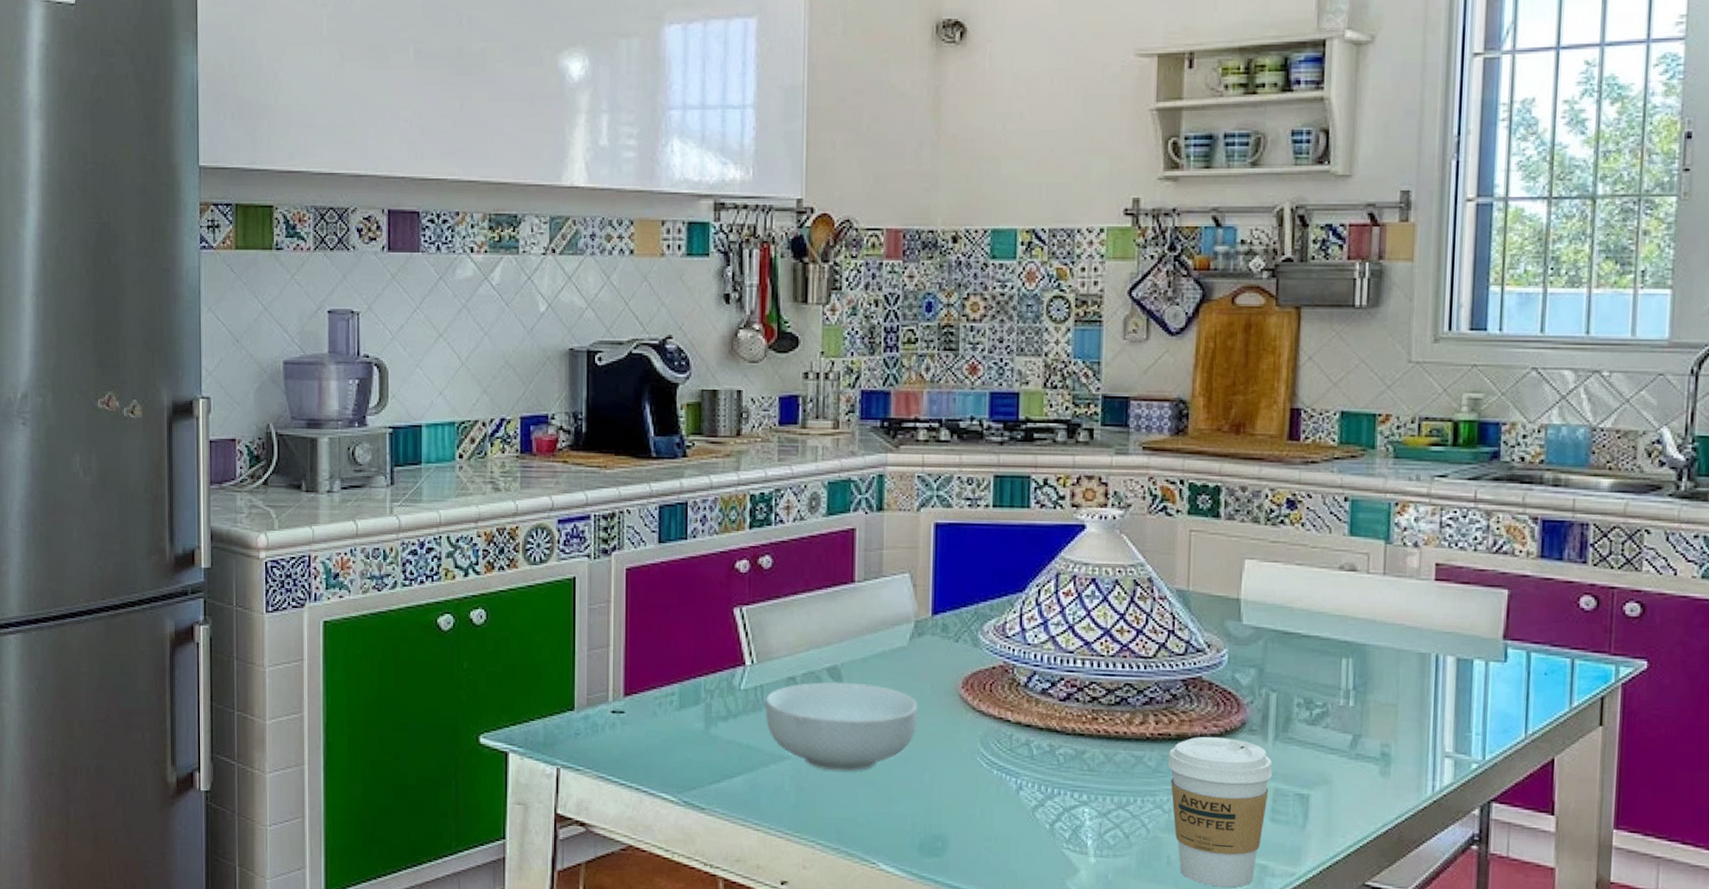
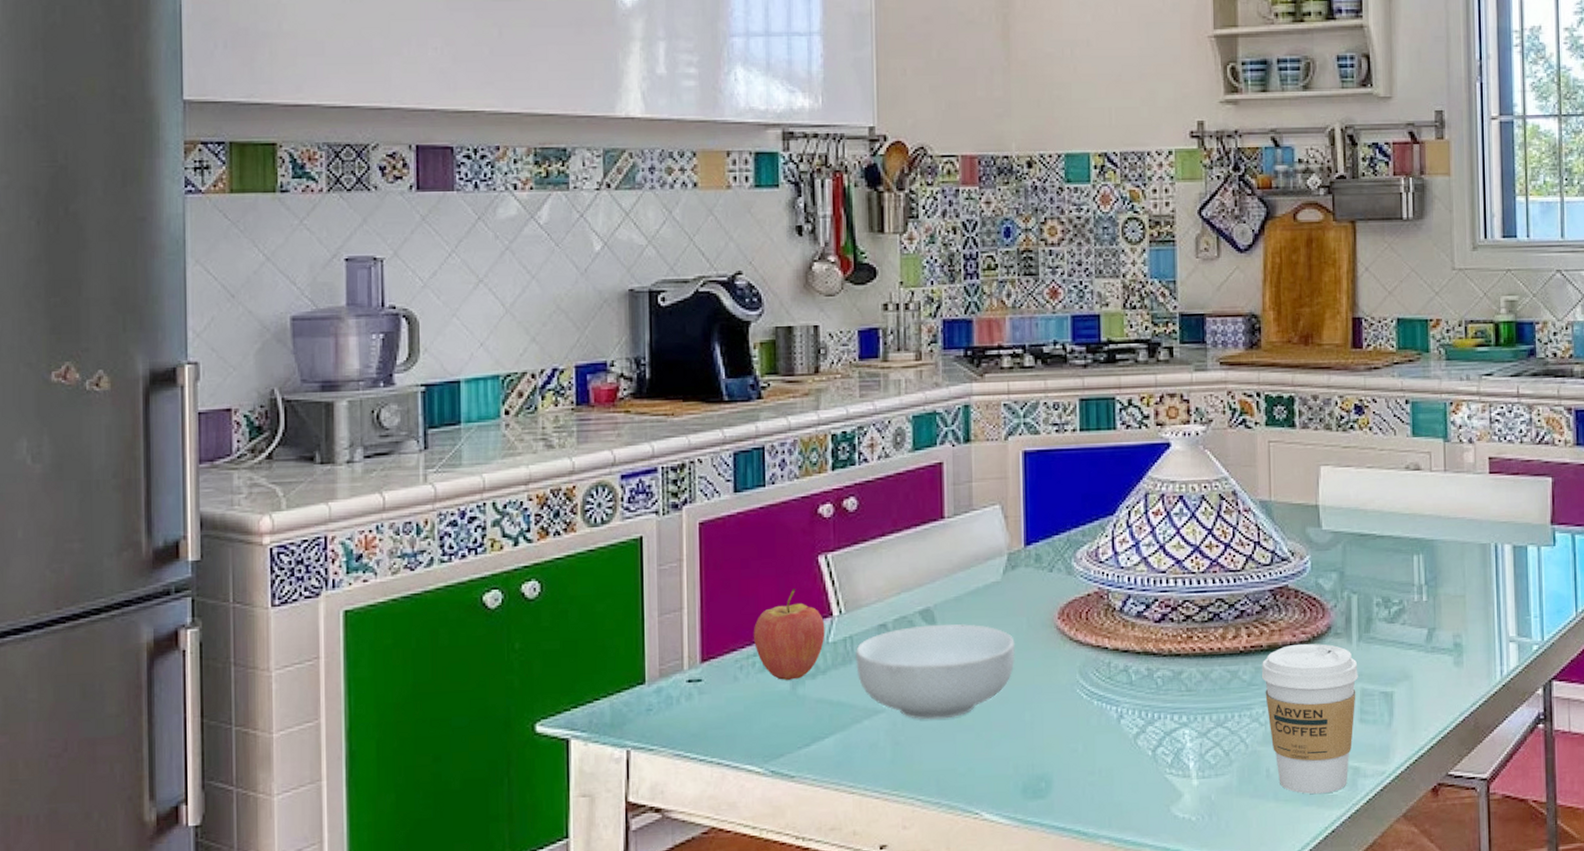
fruit: none [671,636,738,720] -> present [753,589,825,680]

